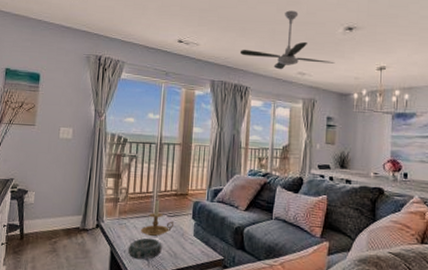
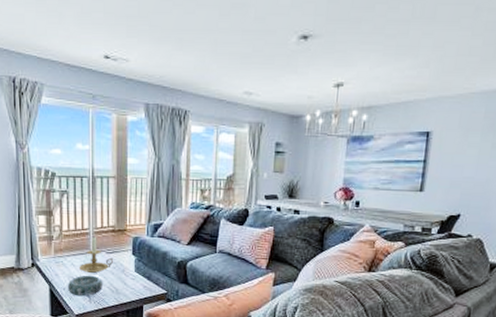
ceiling fan: present [239,10,334,70] -> none [176,15,285,89]

